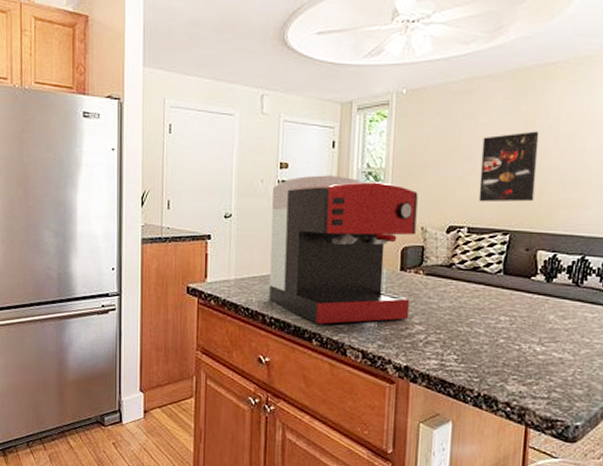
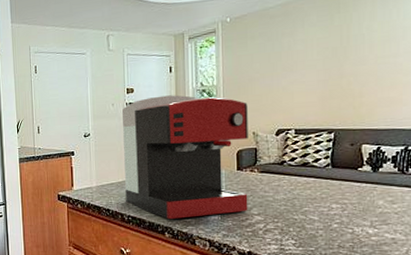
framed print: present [478,131,540,202] -> none [302,41,354,107]

